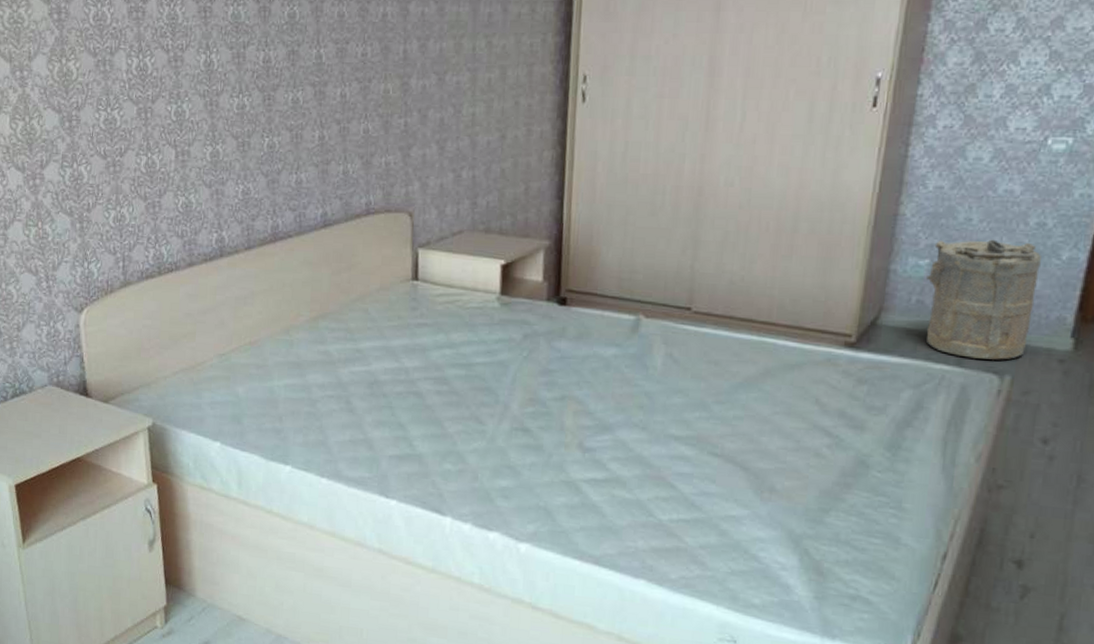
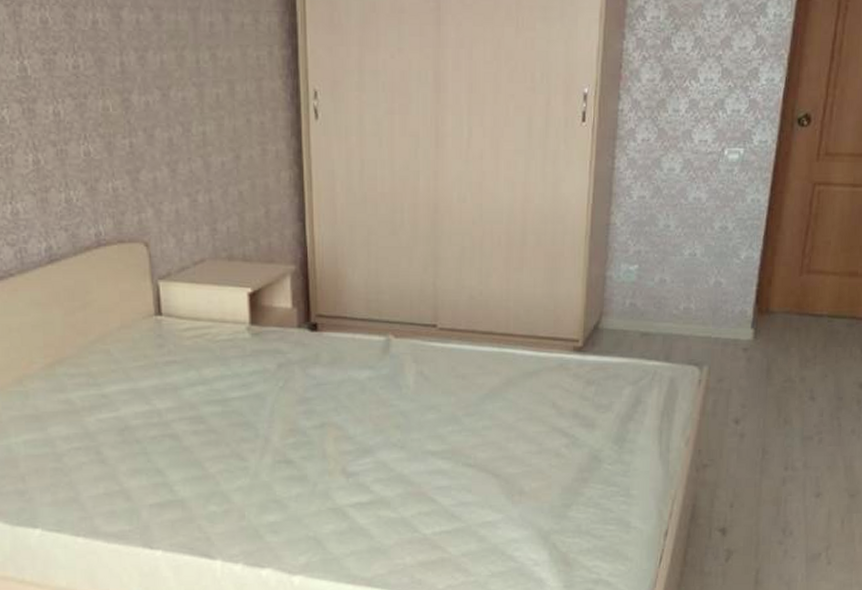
laundry hamper: present [925,239,1041,360] -> none [636,243,725,353]

